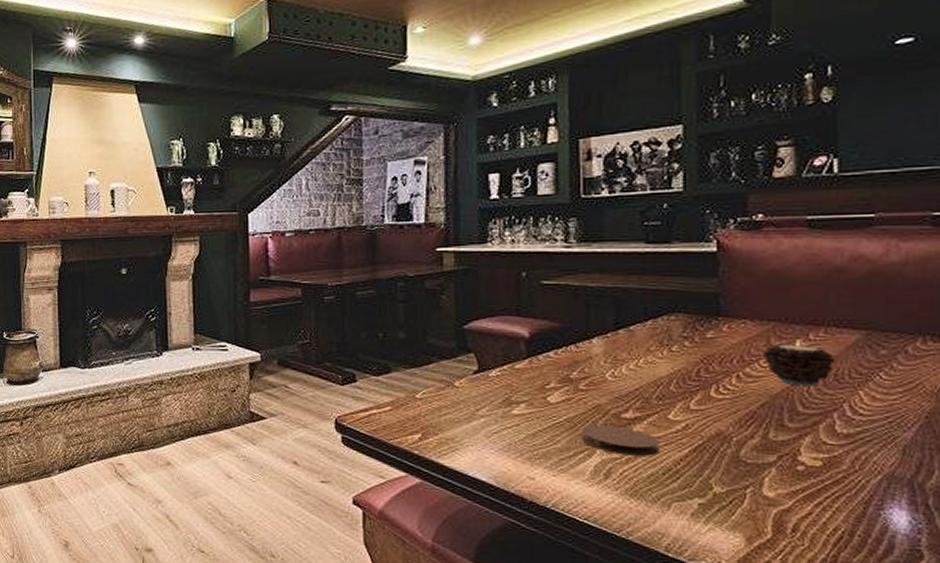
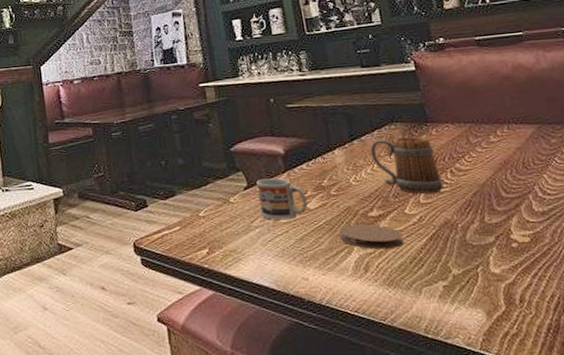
cup: none [490,364,548,412] -> present [256,178,308,221]
beer mug: none [638,330,725,399] -> present [370,136,444,194]
candle: present [763,339,836,386] -> none [466,136,521,175]

